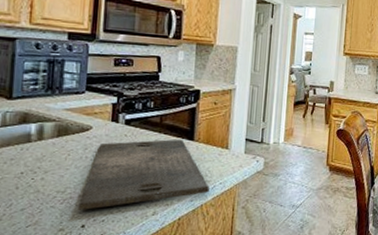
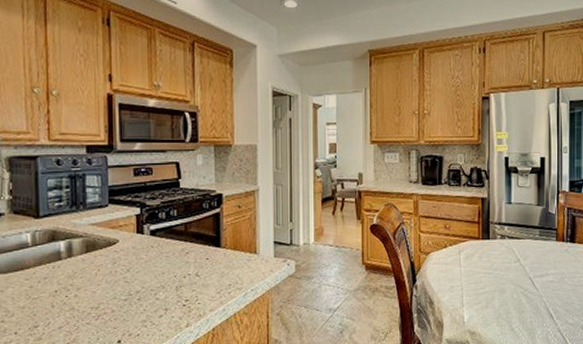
cutting board: present [78,139,209,210] -> none [113,246,241,325]

